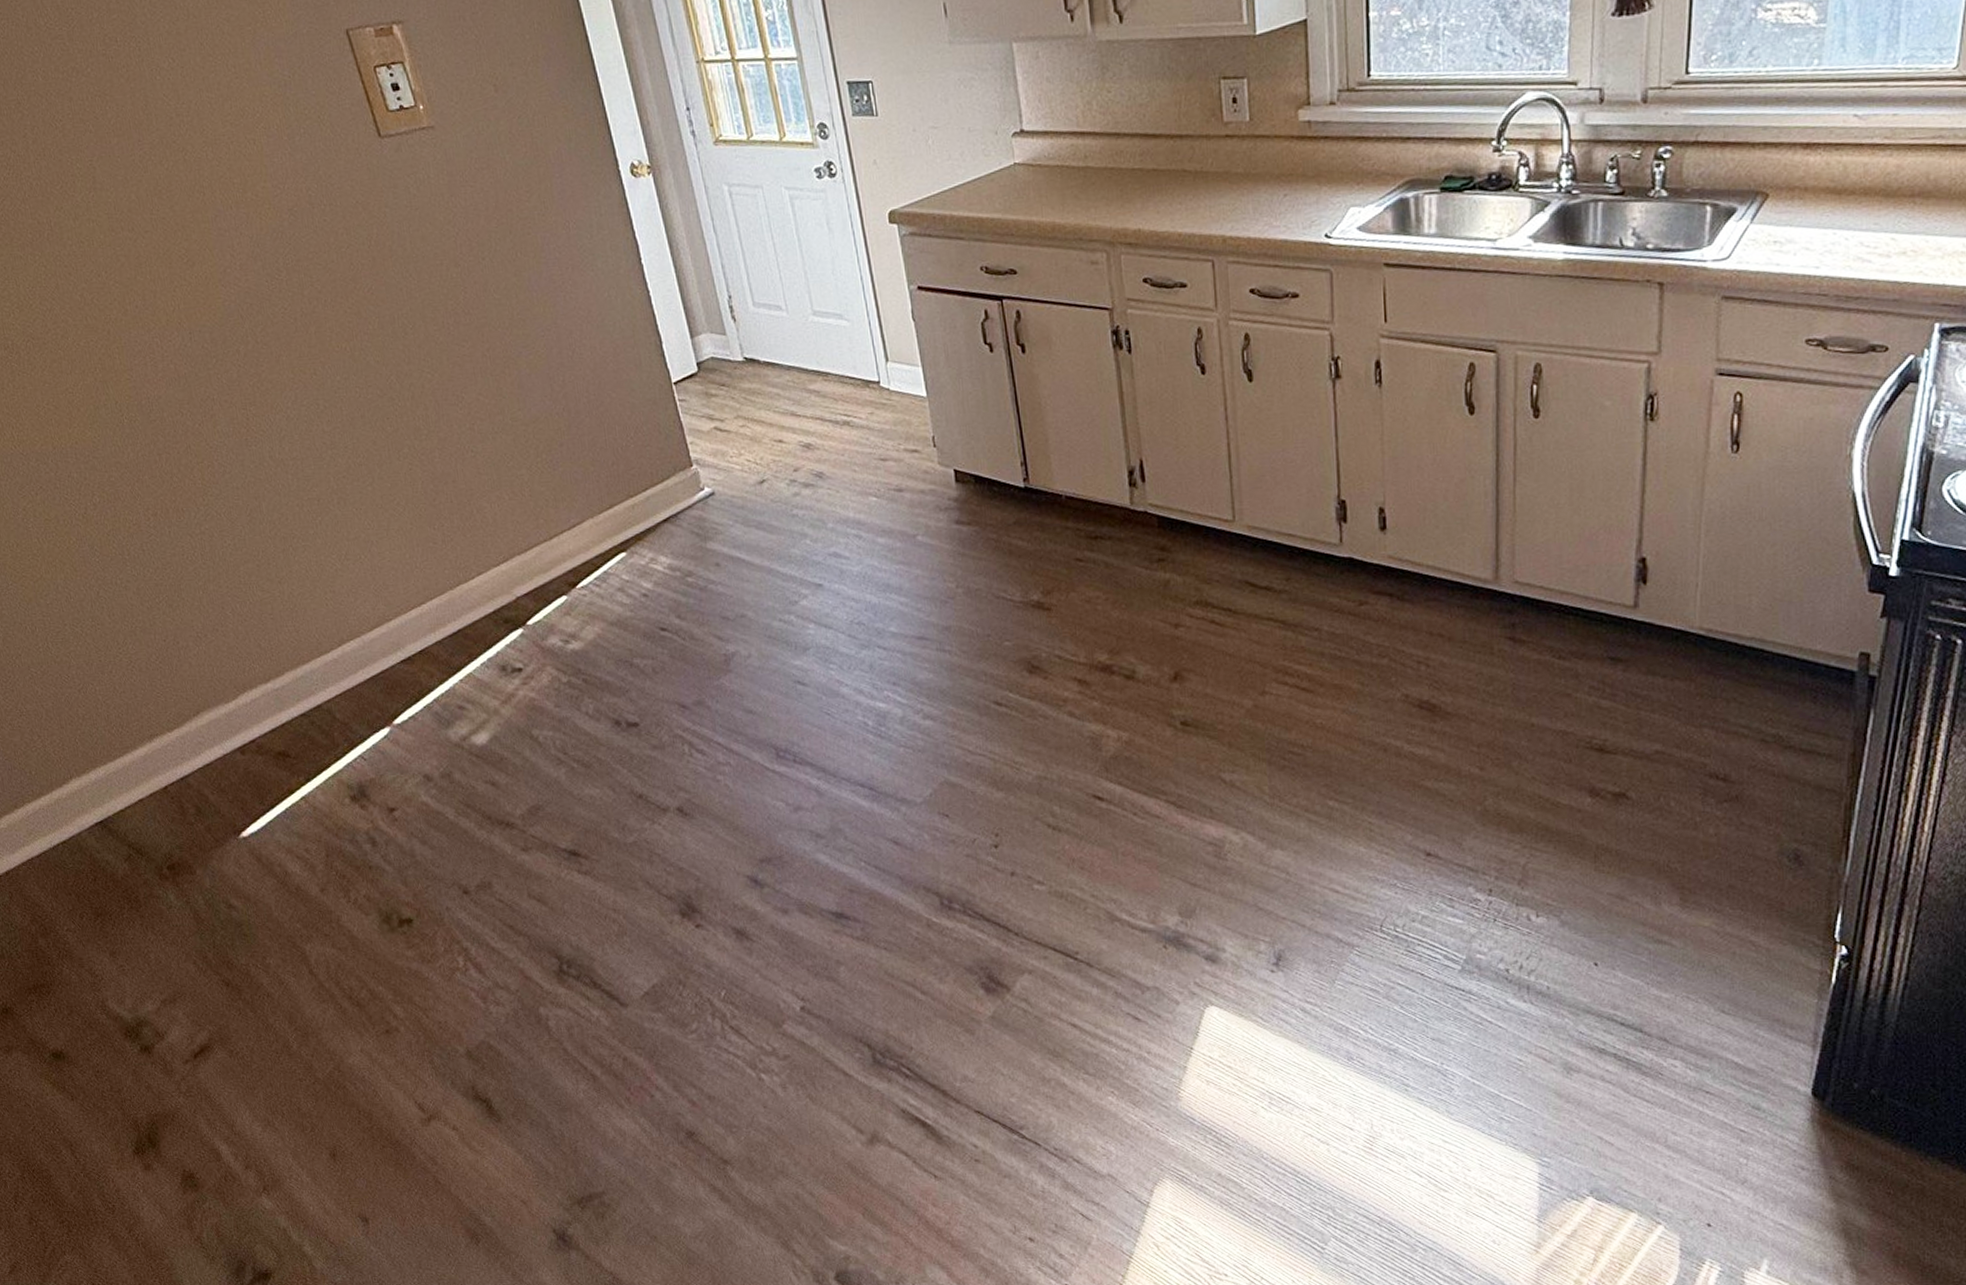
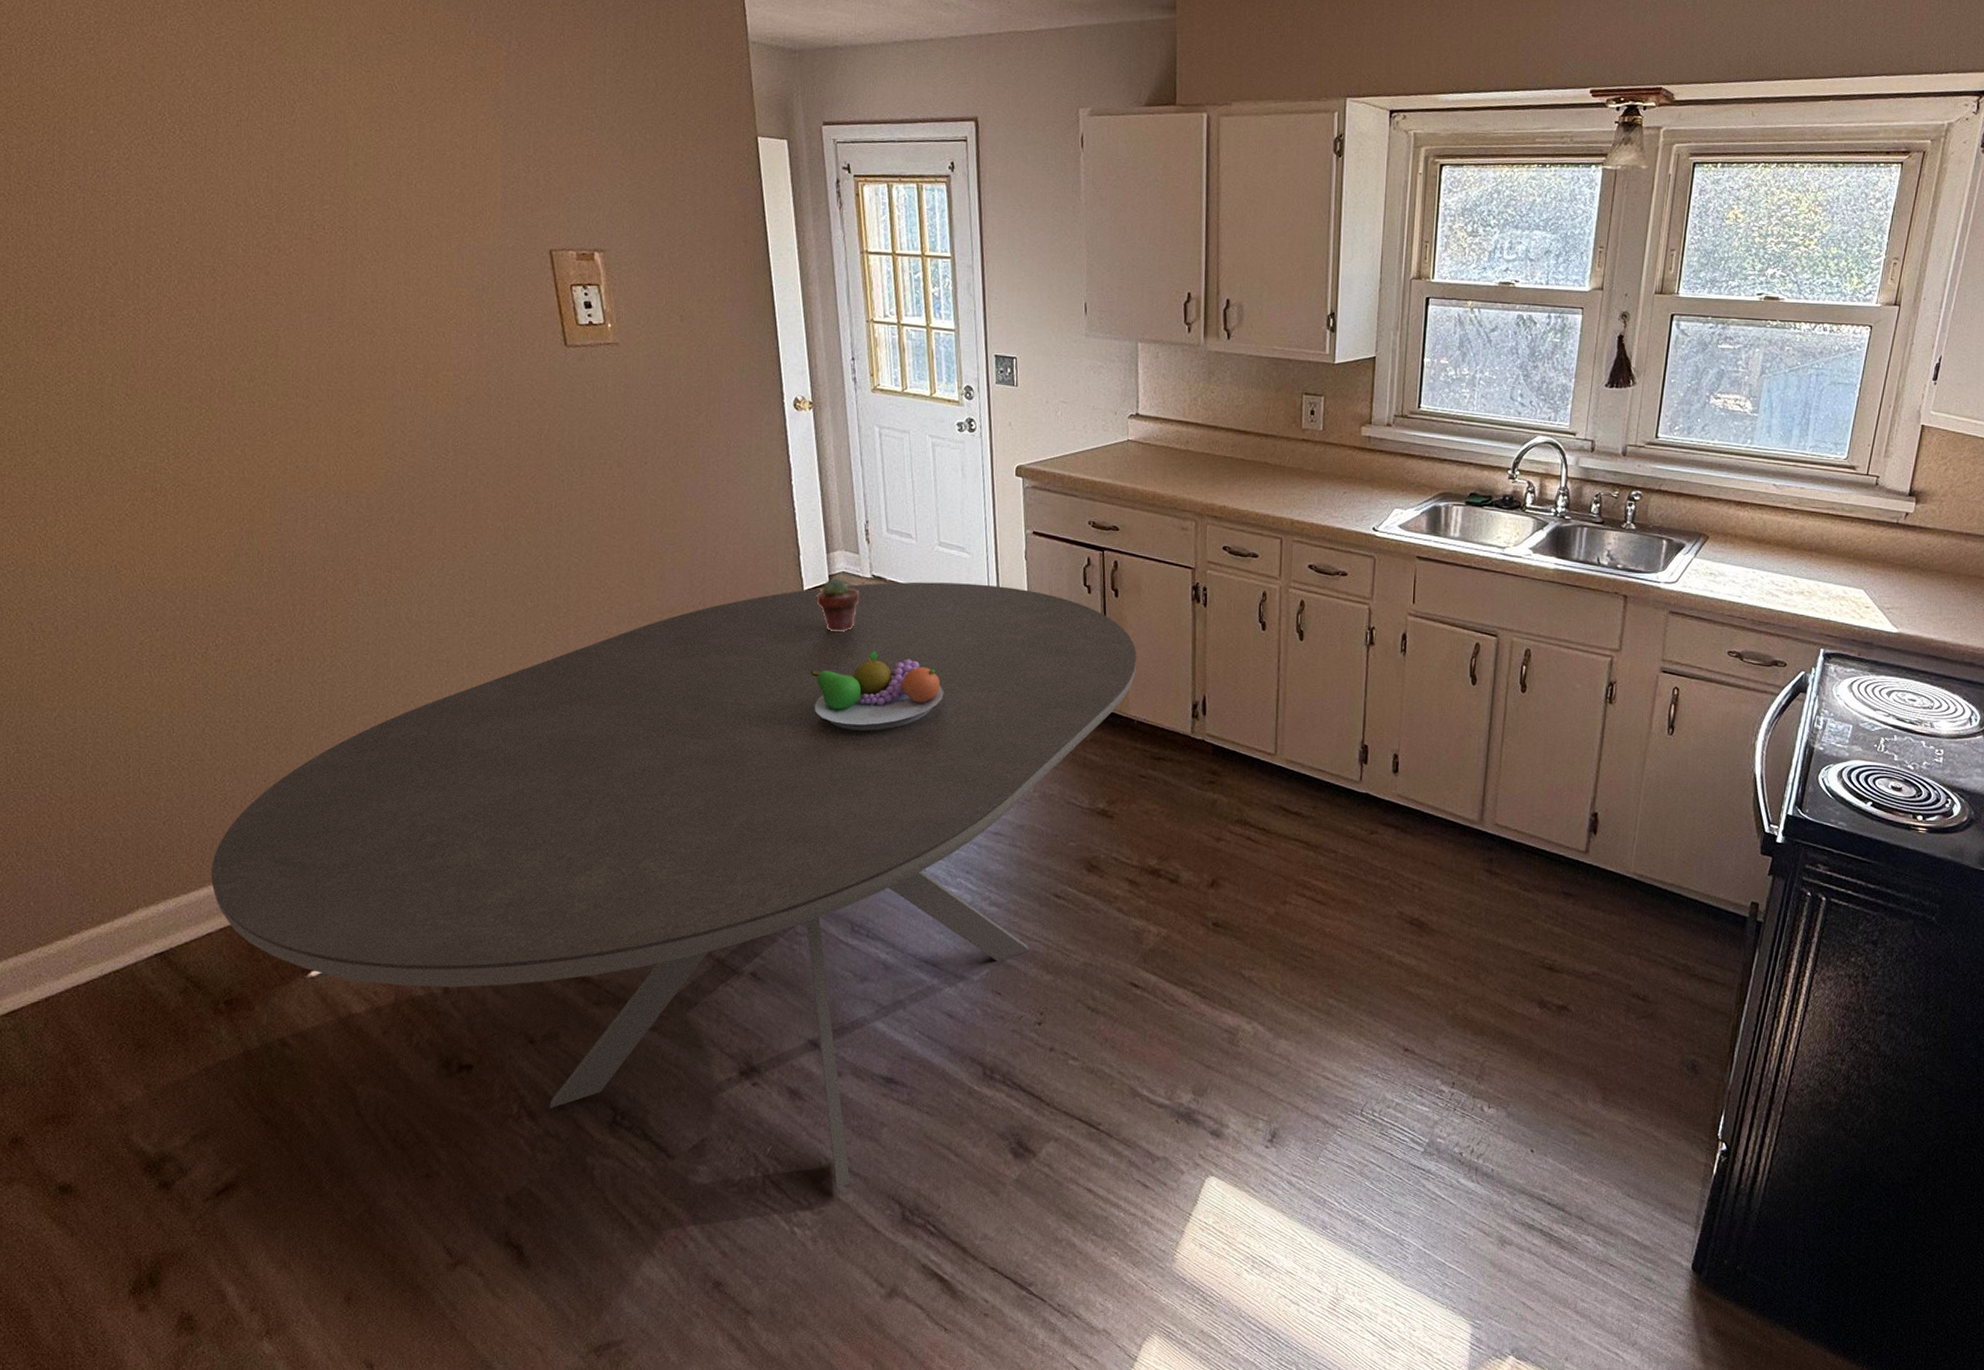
dining table: none [130,354,1058,1032] -> present [211,581,1137,1188]
potted succulent: none [686,366,735,427] -> present [816,578,860,633]
fruit bowl: none [692,443,842,536] -> present [810,650,944,731]

